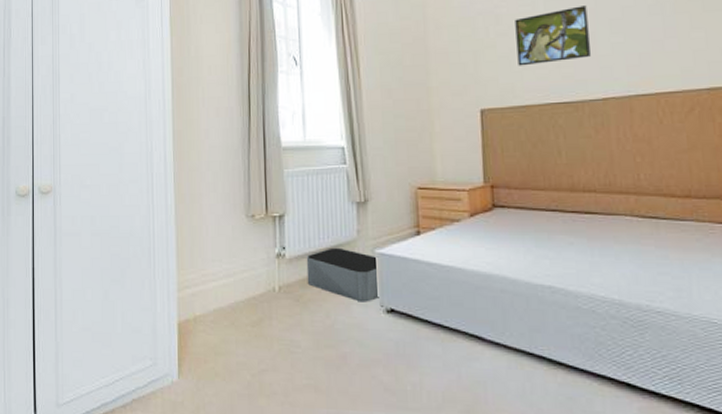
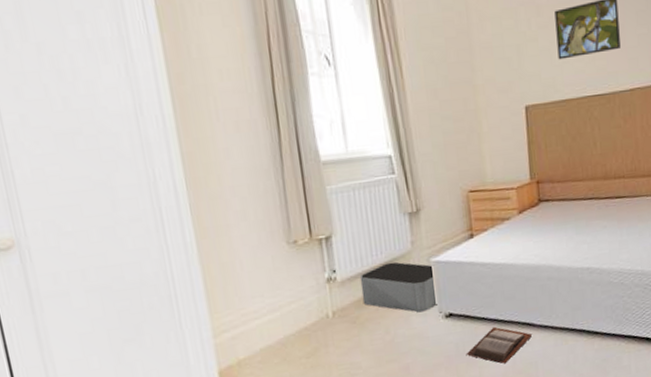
book: none [406,332,482,376] -> present [466,326,533,364]

